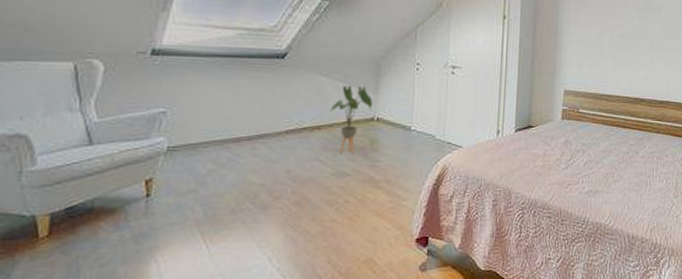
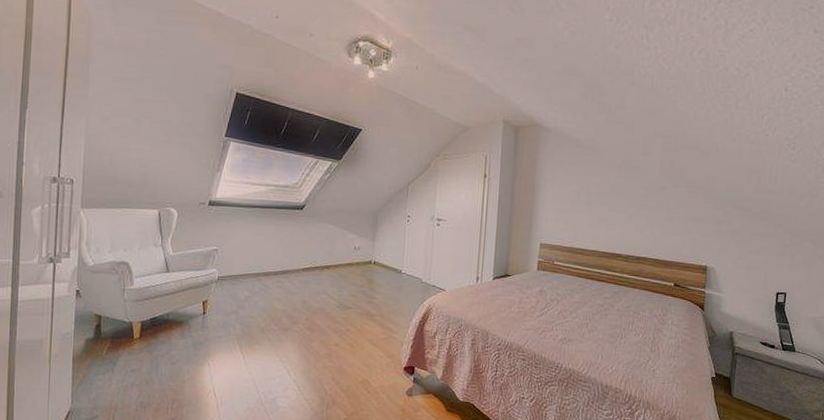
house plant: present [330,85,373,155] -> none [336,233,371,291]

